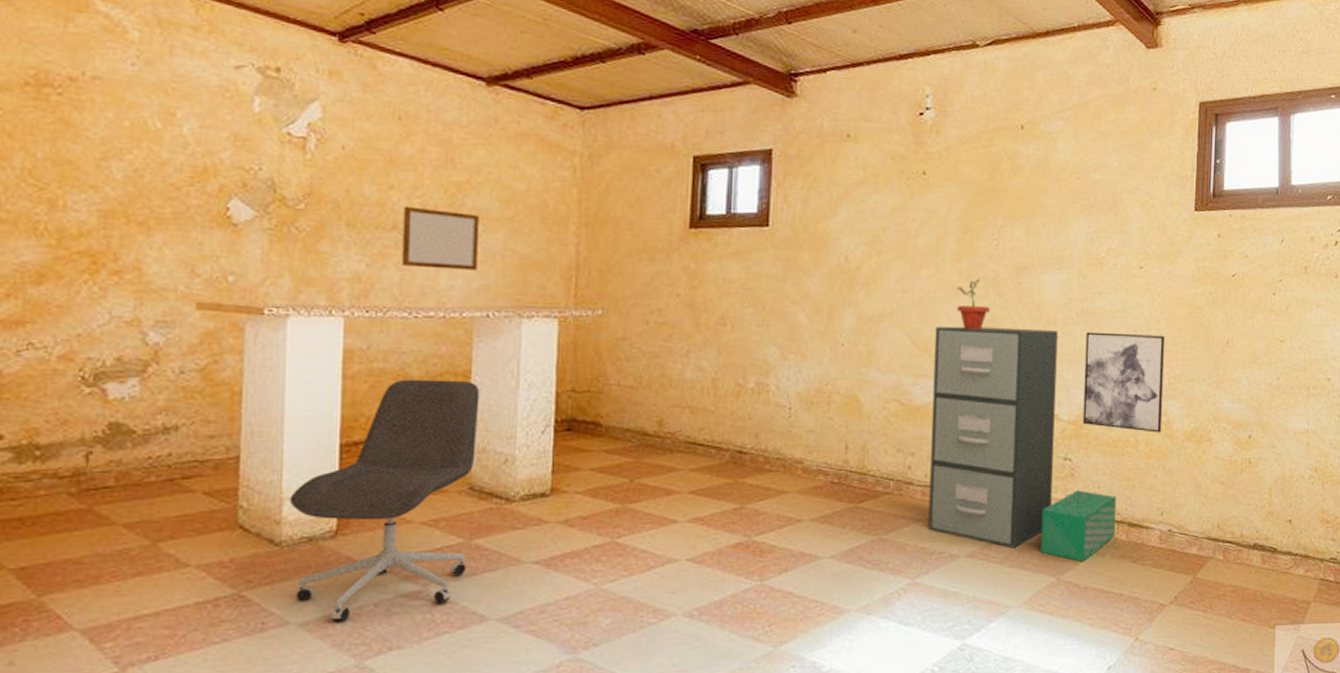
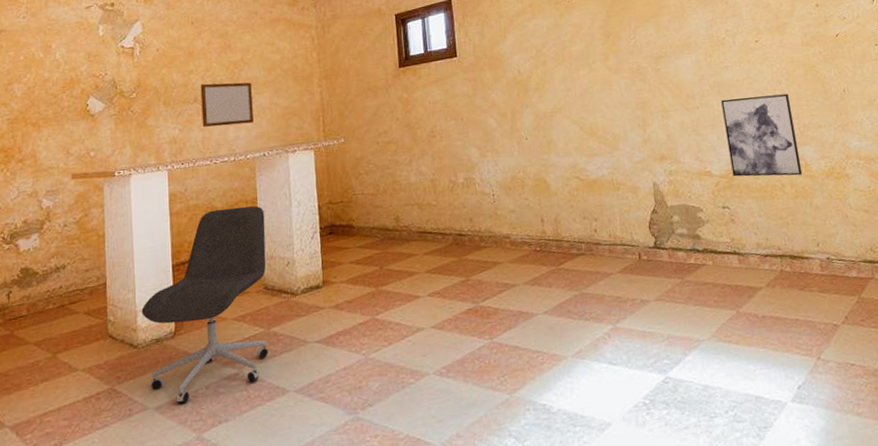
filing cabinet: present [928,326,1058,548] -> none [597,103,720,289]
potted plant: present [956,277,990,330] -> none [609,70,639,113]
storage bin: present [1040,490,1117,562] -> none [712,232,781,295]

